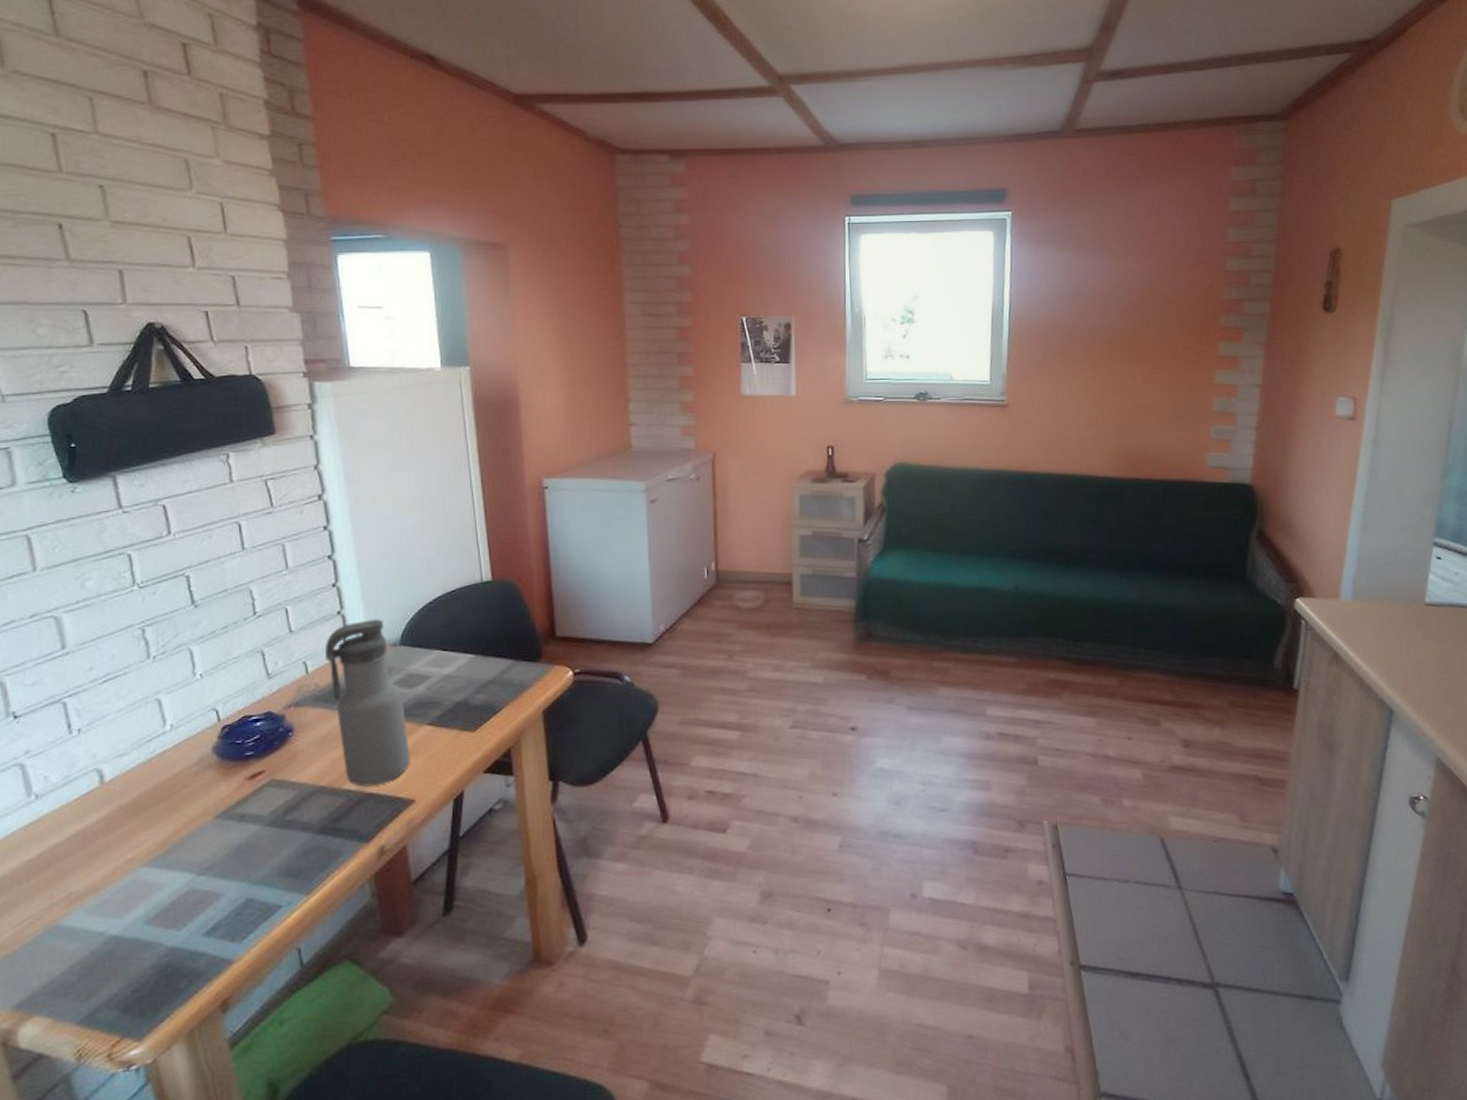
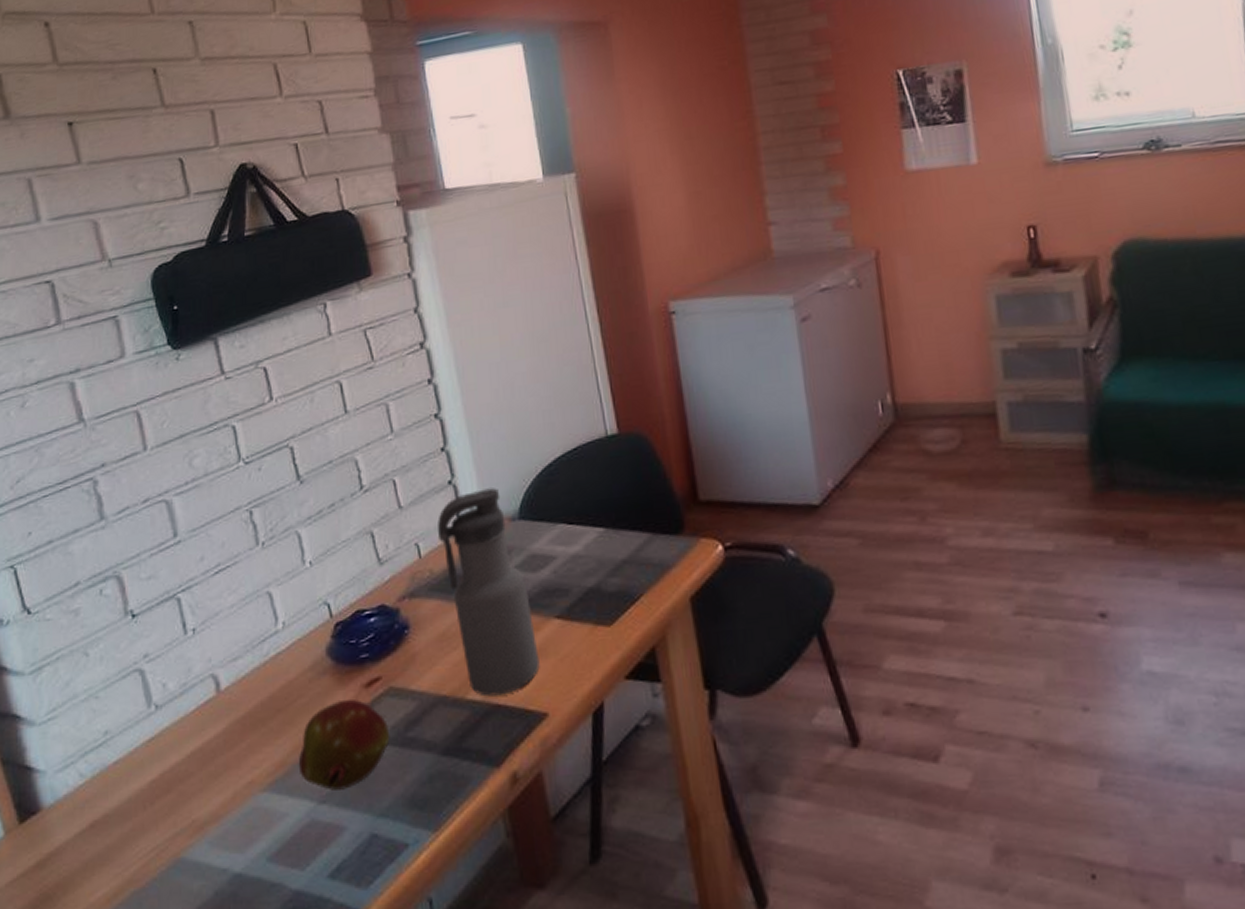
fruit: none [179,788,270,864] -> present [298,698,390,790]

